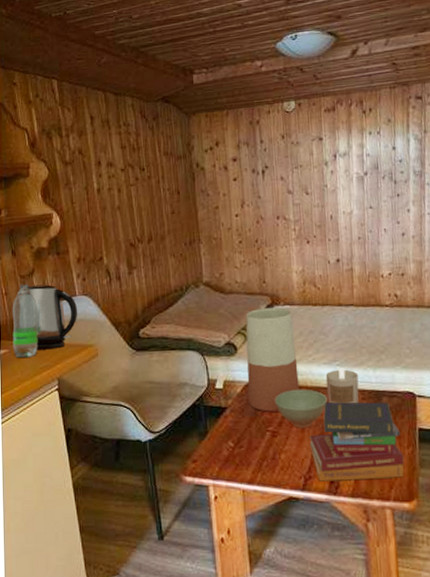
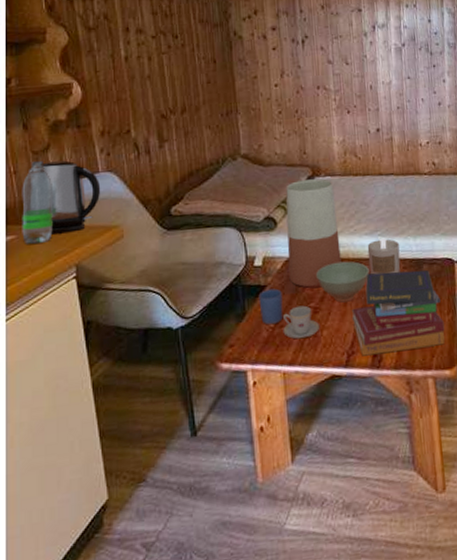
mug: none [219,411,243,445] -> present [258,288,283,325]
teacup: none [242,429,277,460] -> present [283,305,319,340]

